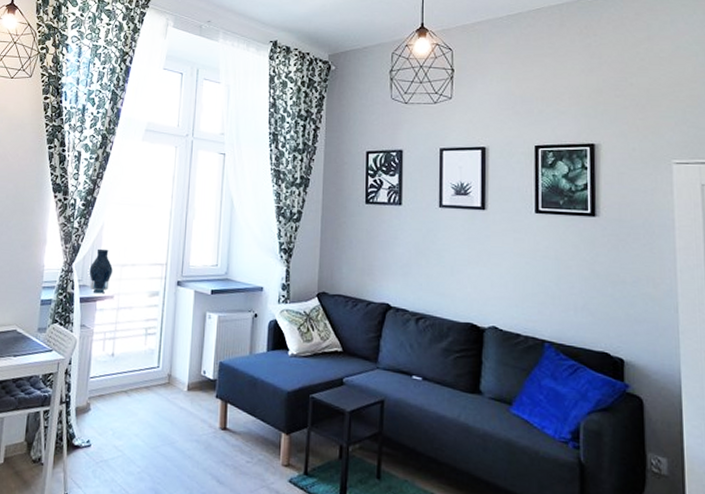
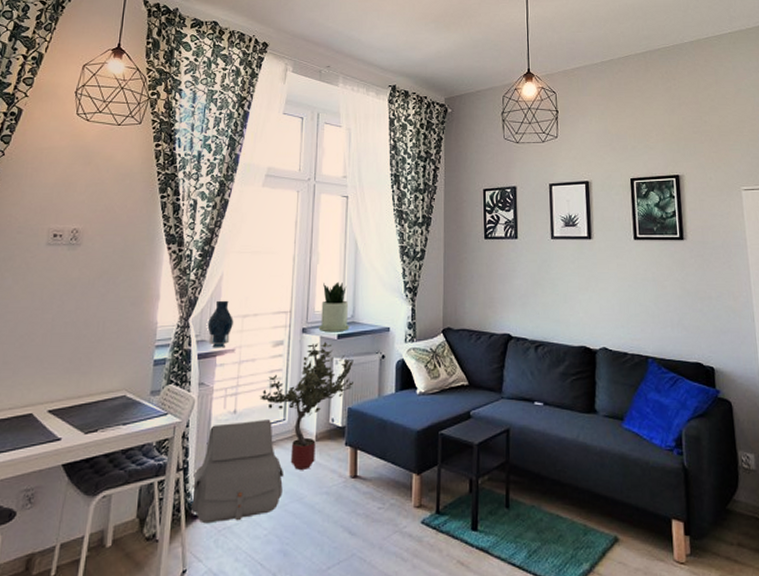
satchel: none [71,364,157,456] -> present [190,419,284,524]
potted tree: none [136,296,227,416] -> present [260,342,355,470]
planter: none [193,238,224,288] -> present [318,281,350,333]

